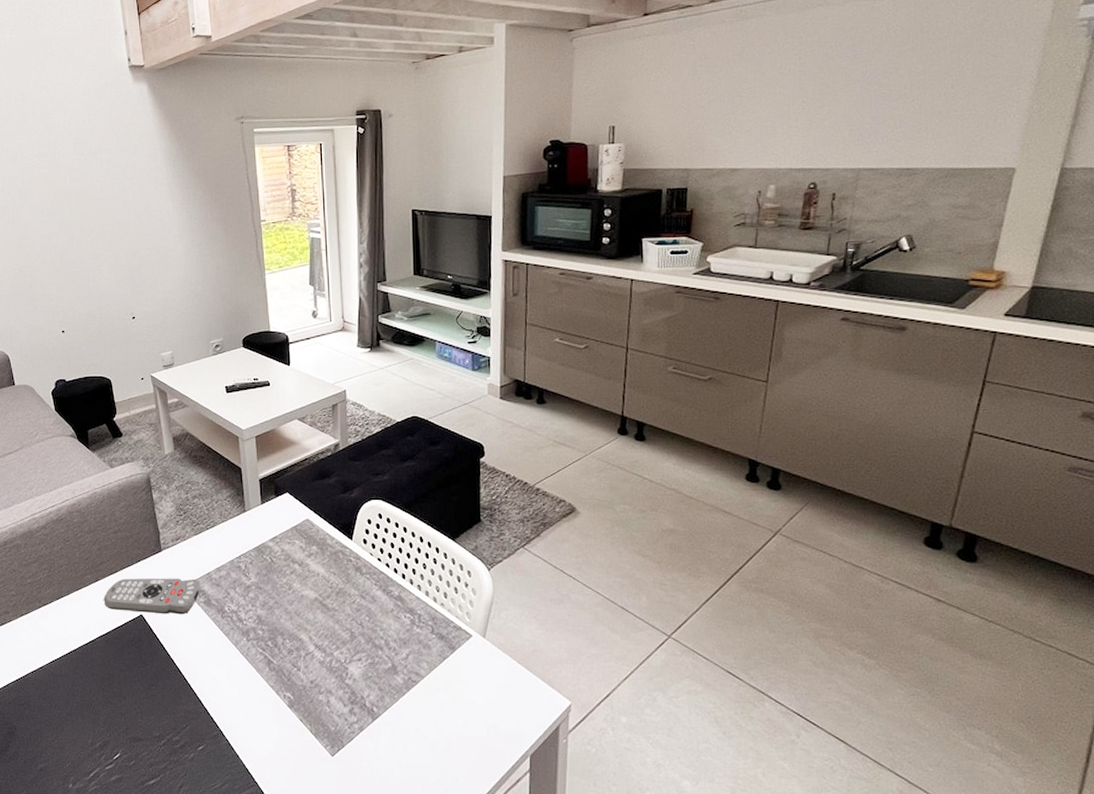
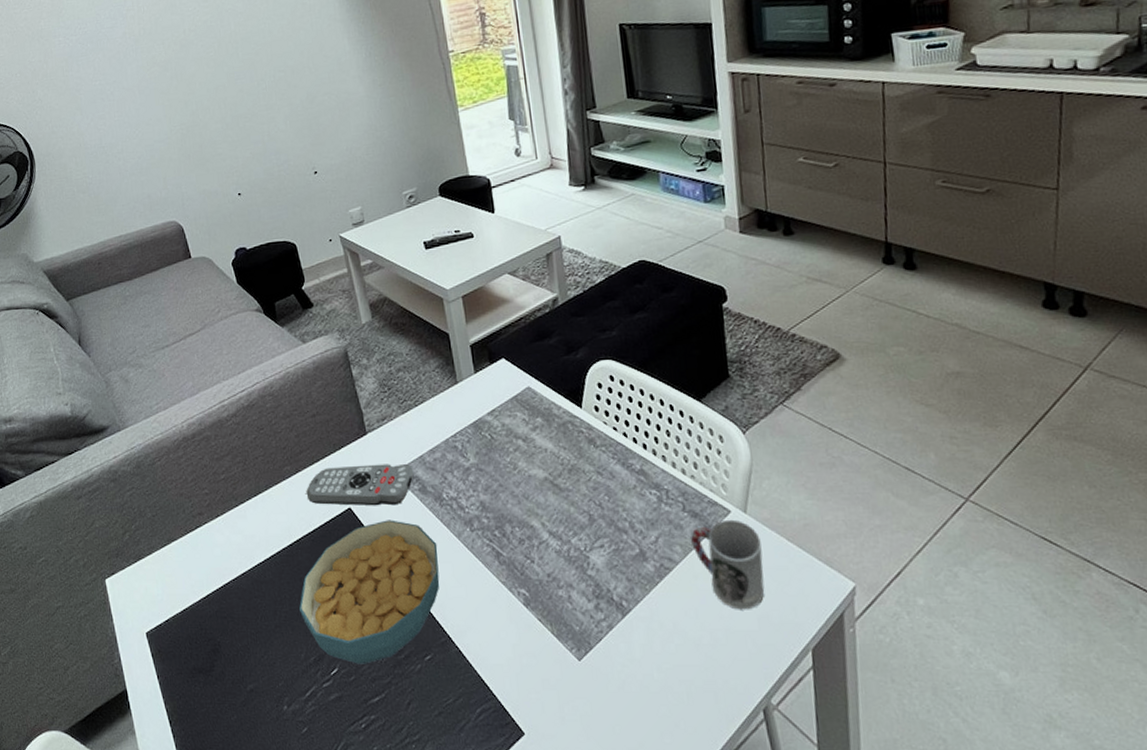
cereal bowl: none [90,627,217,751] -> present [299,520,440,664]
cup: none [437,642,496,720] -> present [691,519,765,610]

